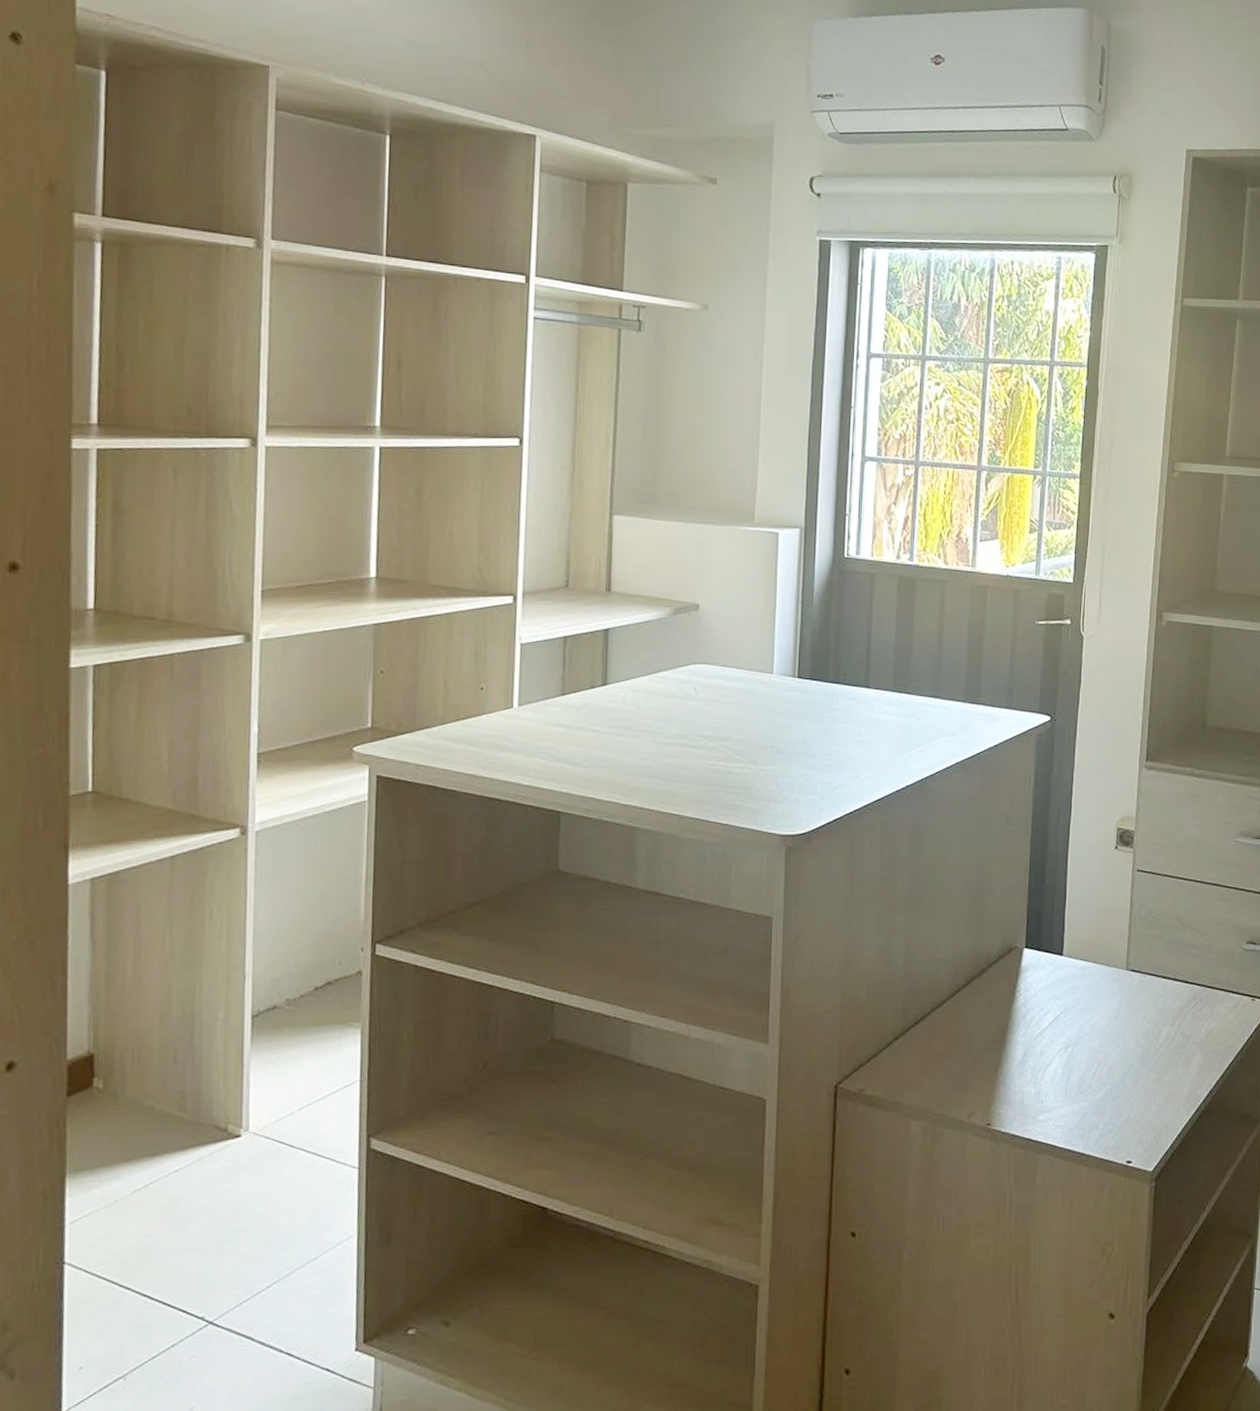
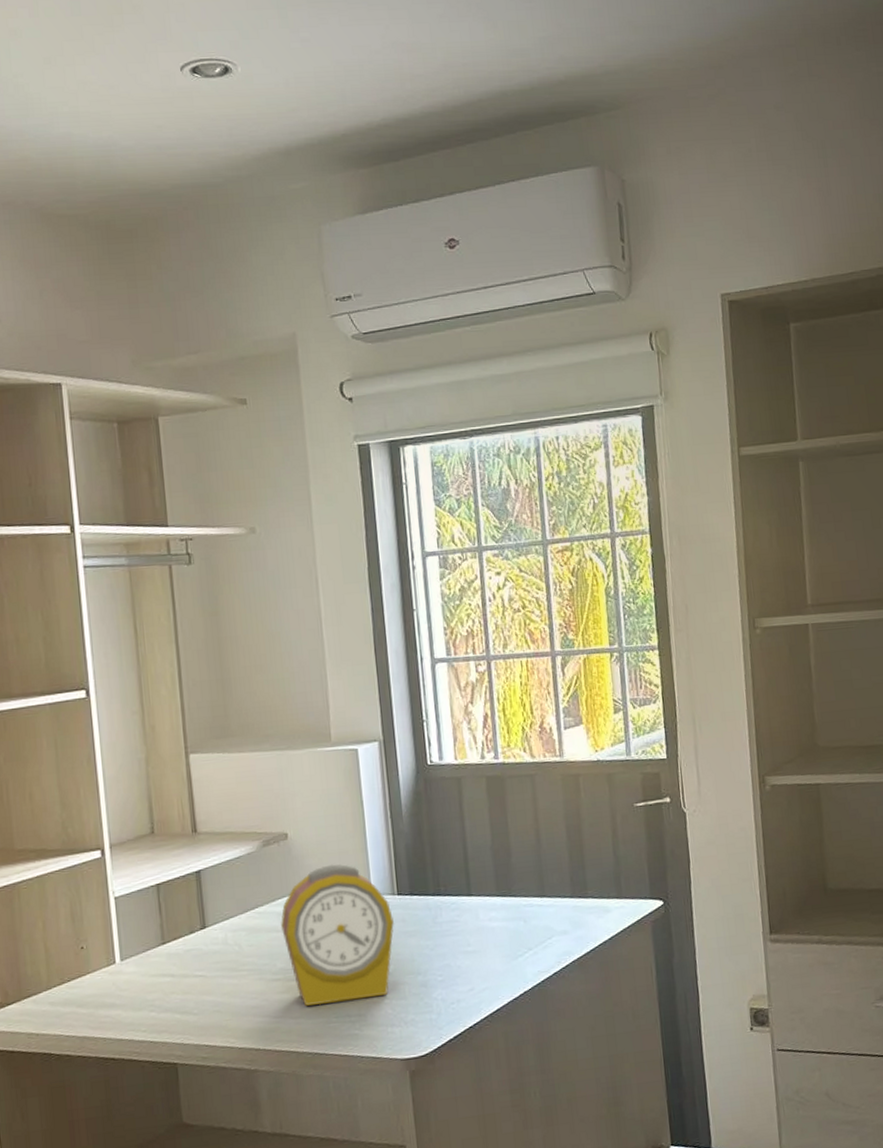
alarm clock: none [681,640,792,774] -> present [281,863,395,1006]

